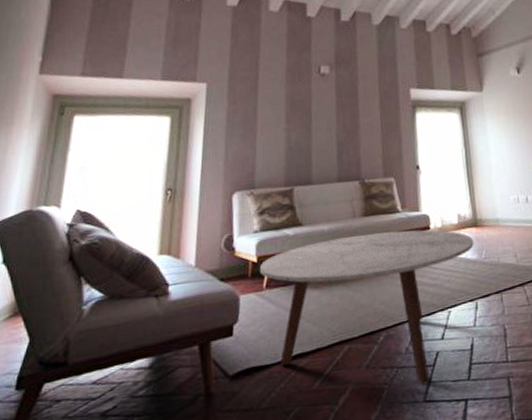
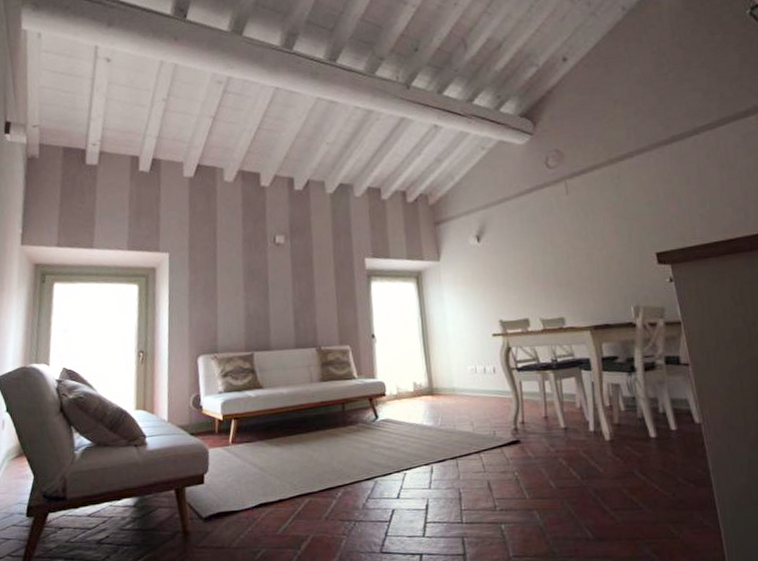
coffee table: present [259,230,474,385] -> none [225,396,430,538]

